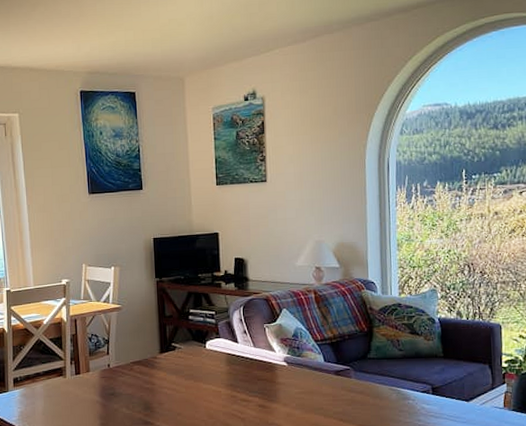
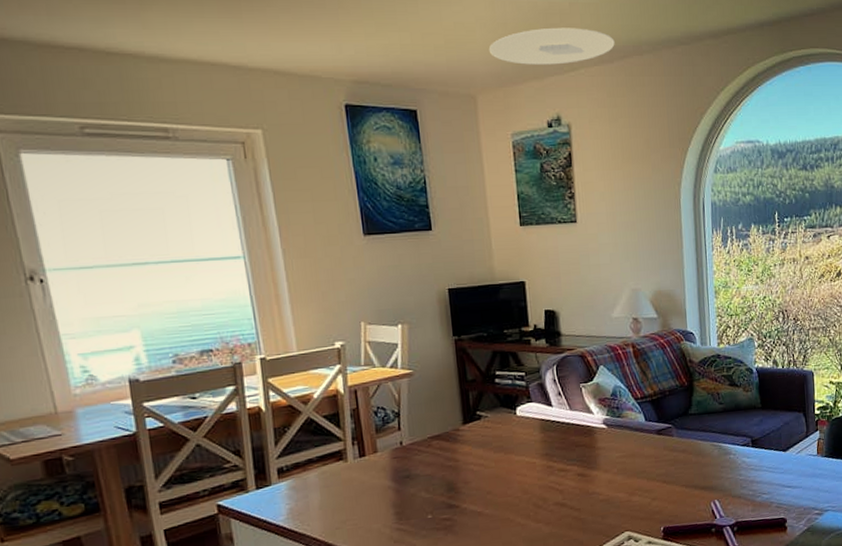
ceiling light: none [196,14,308,50] -> present [488,27,615,65]

